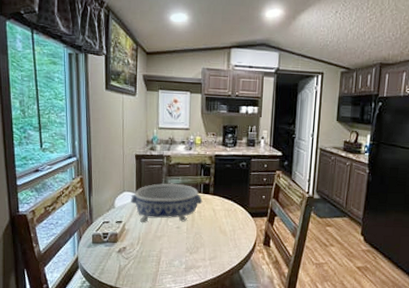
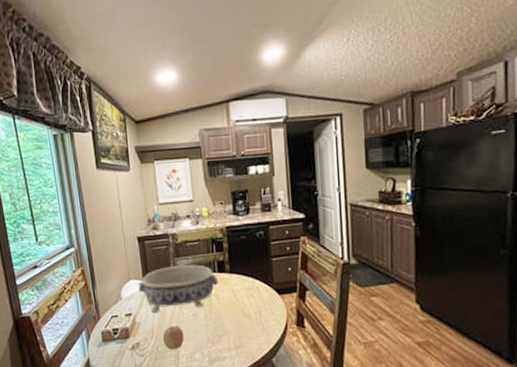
fruit: none [147,235,167,256] -> present [162,326,184,350]

